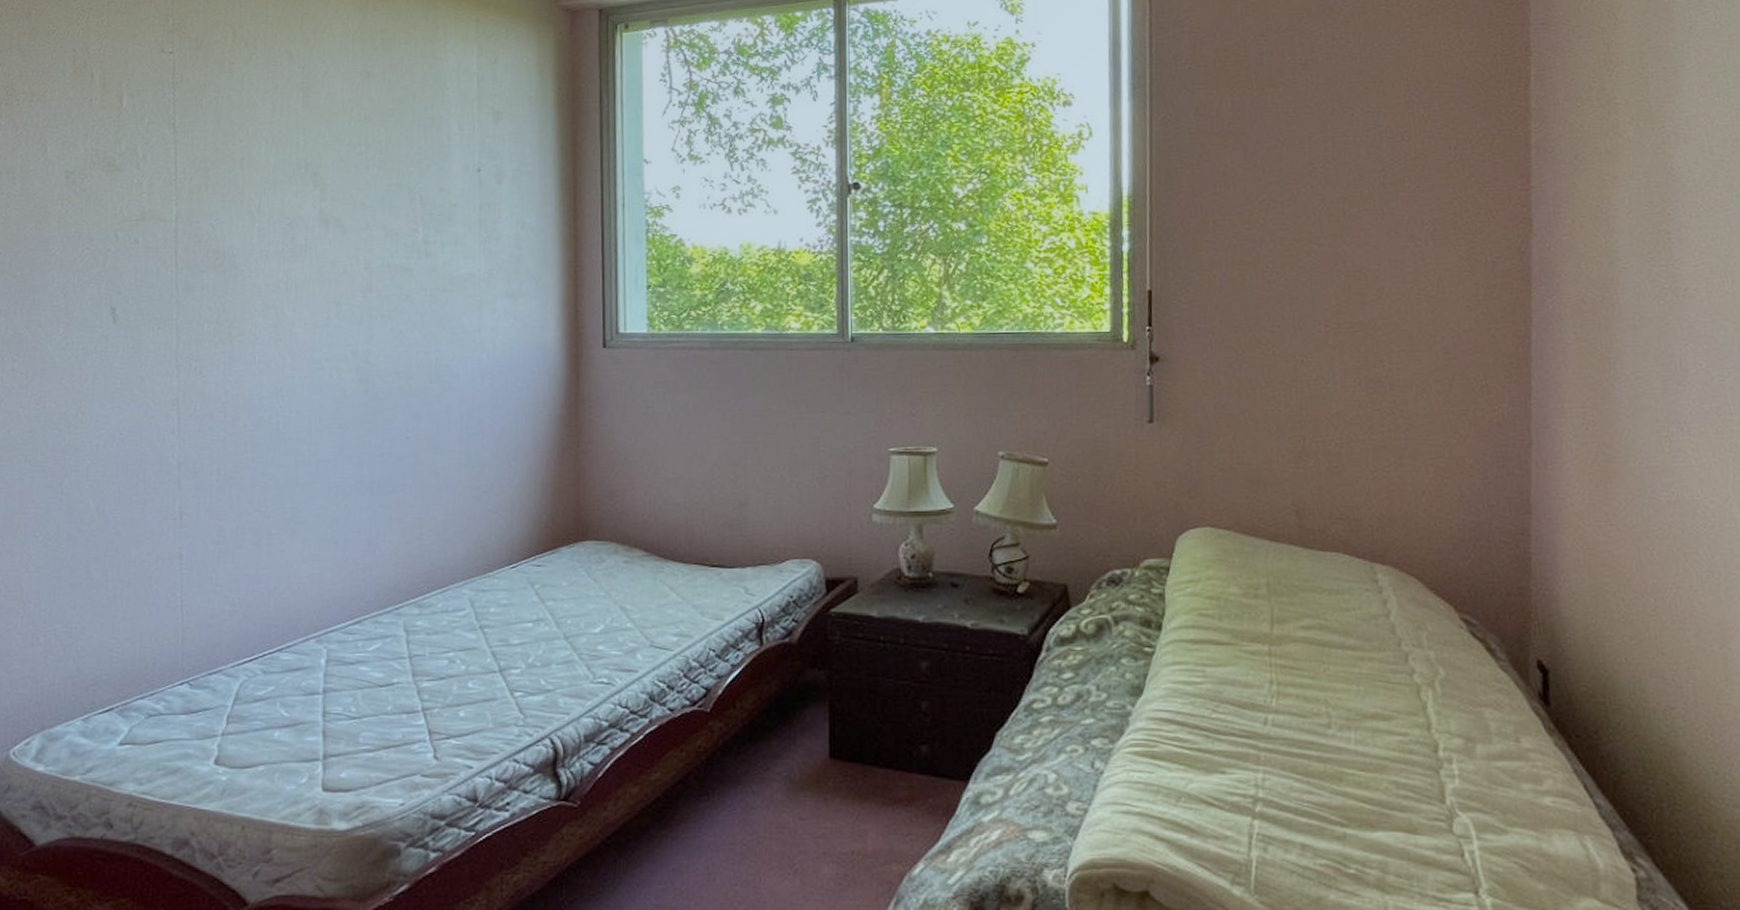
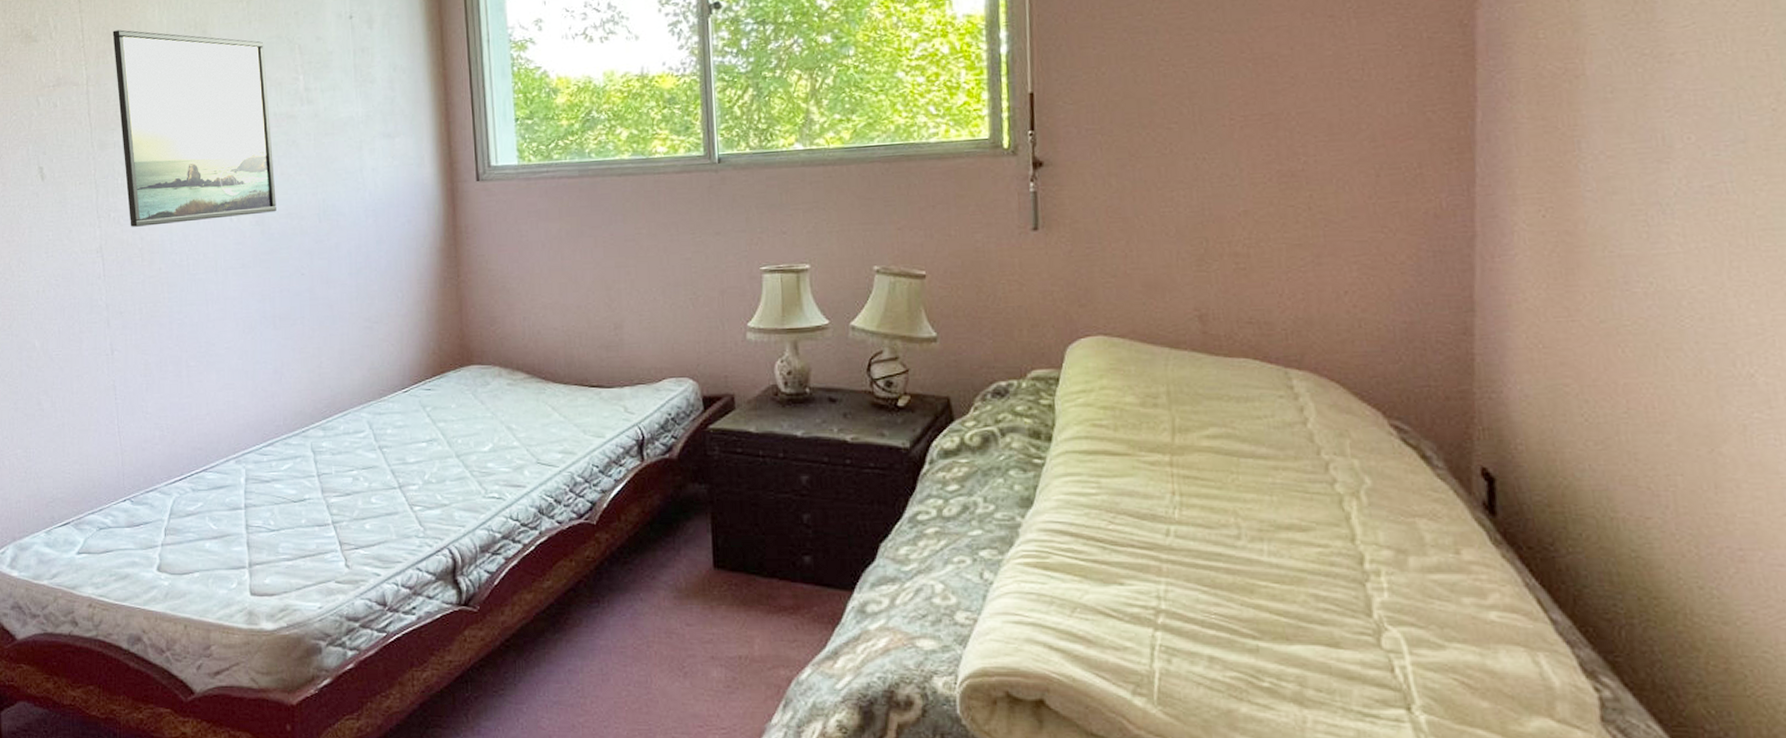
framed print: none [210,165,384,379] -> present [112,29,276,227]

